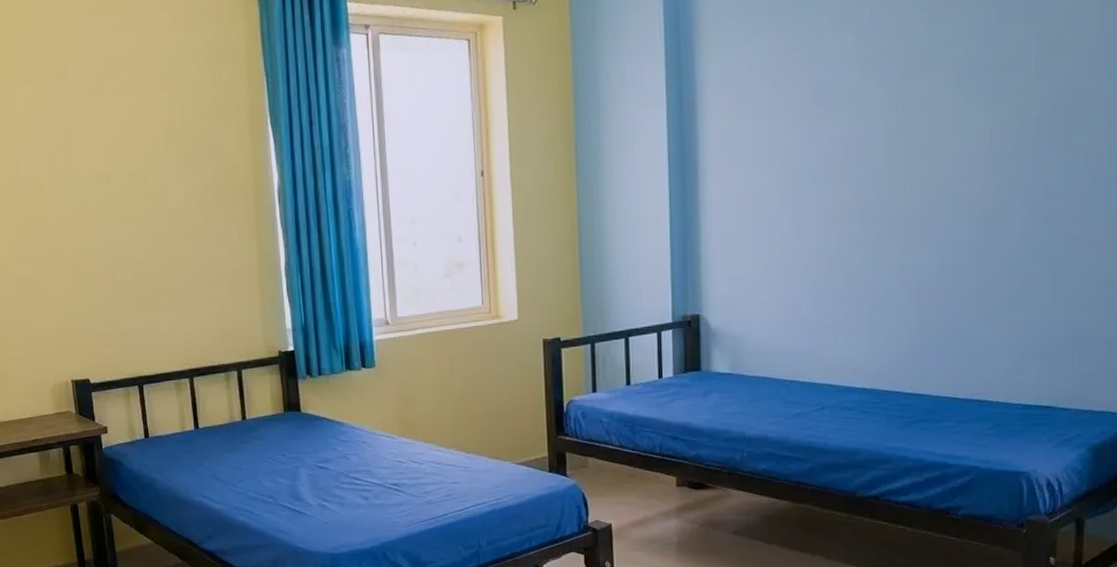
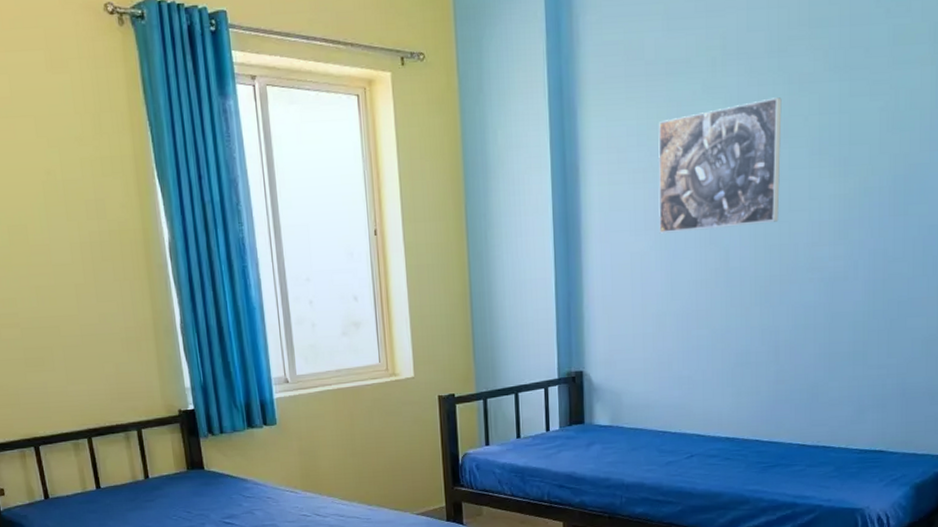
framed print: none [783,26,921,170] -> present [658,97,782,234]

